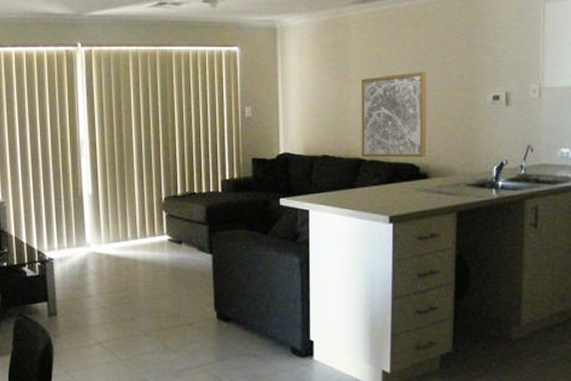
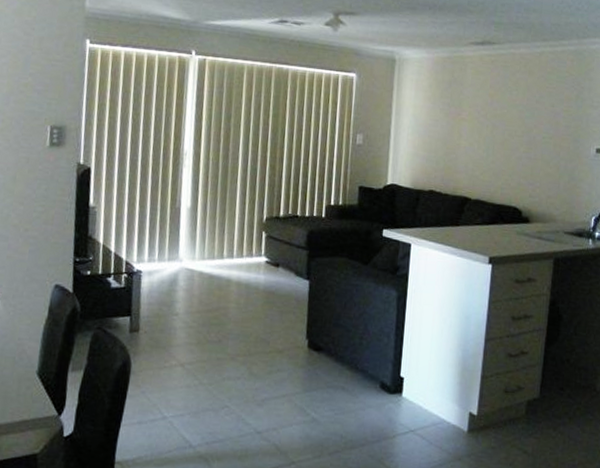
wall art: present [361,71,427,158] -> none [467,117,536,202]

